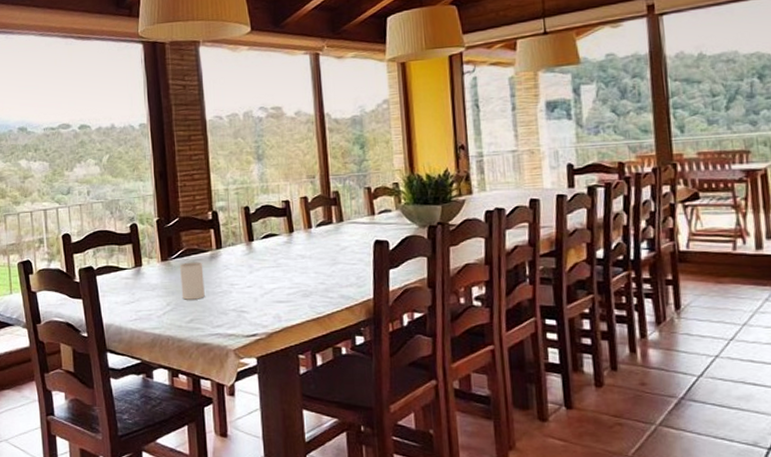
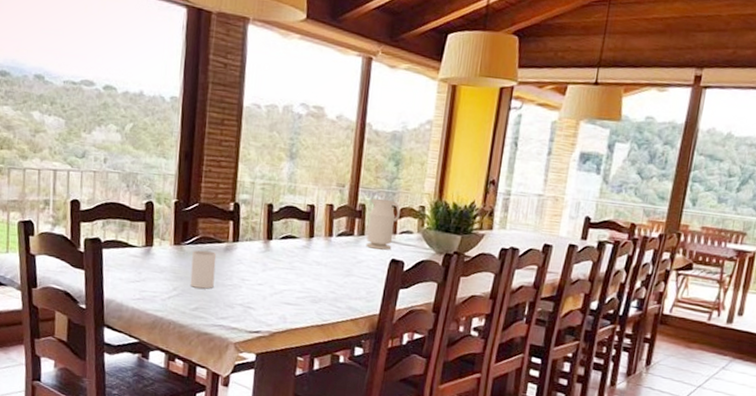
water jug: none [342,182,375,233] -> present [366,198,400,250]

